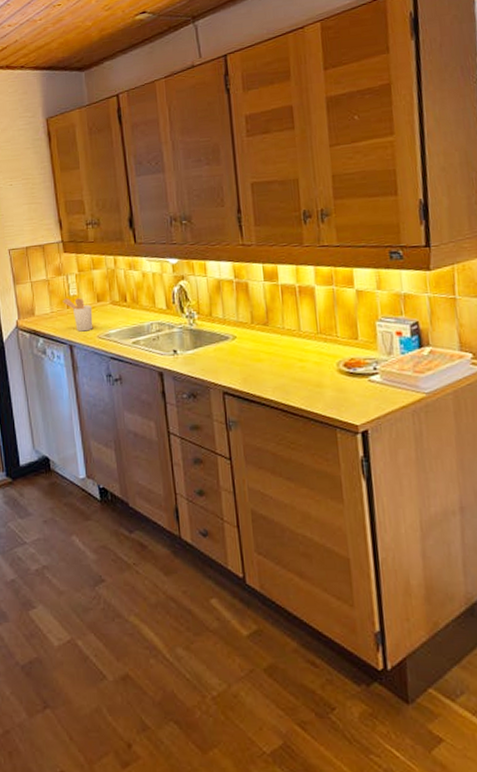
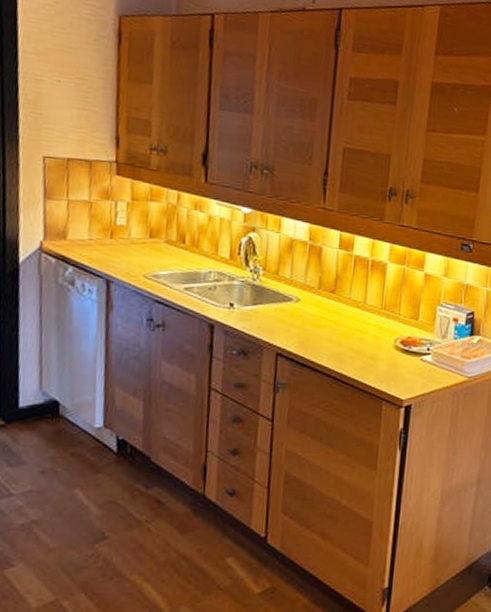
utensil holder: present [63,298,93,332] -> none [106,227,142,268]

